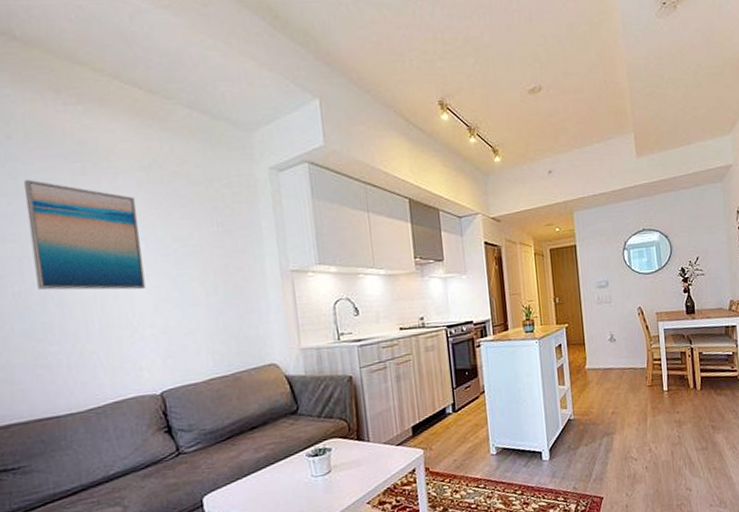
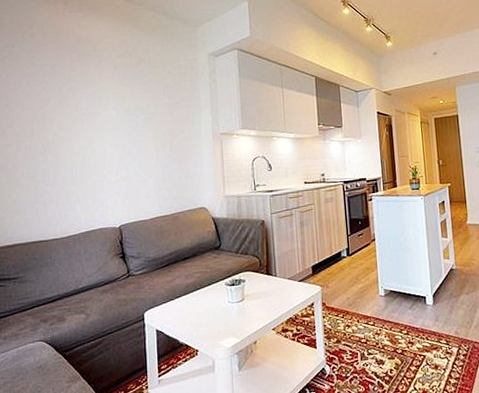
wall art: present [23,179,146,290] -> none [38,65,114,146]

